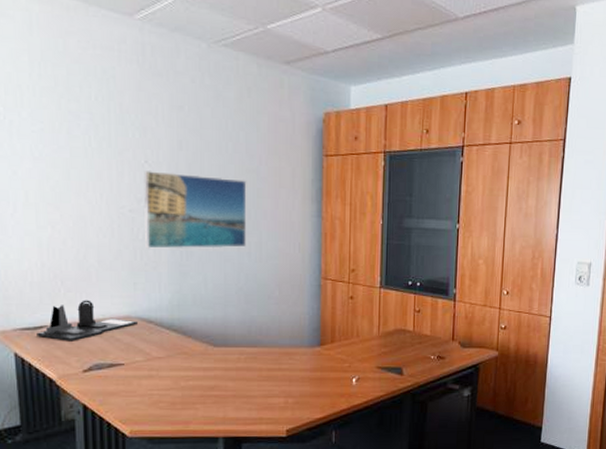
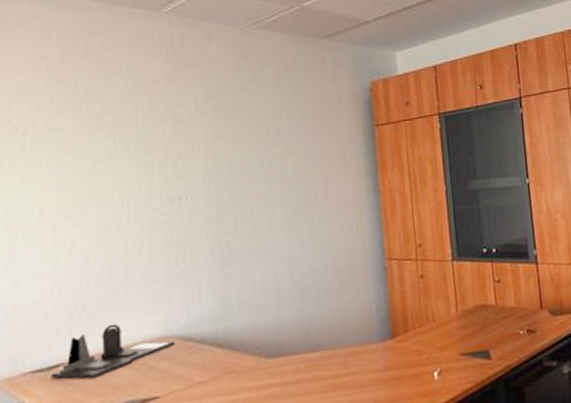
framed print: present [144,171,247,249] -> none [177,162,297,254]

